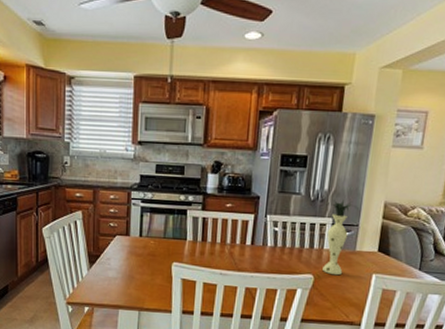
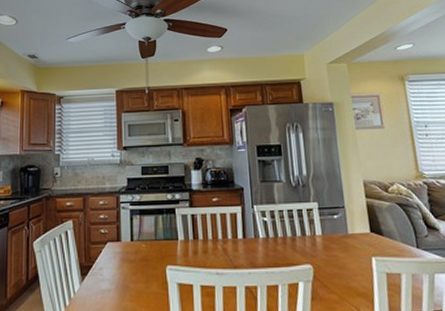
vase: present [322,199,359,276] -> none [306,183,341,263]

